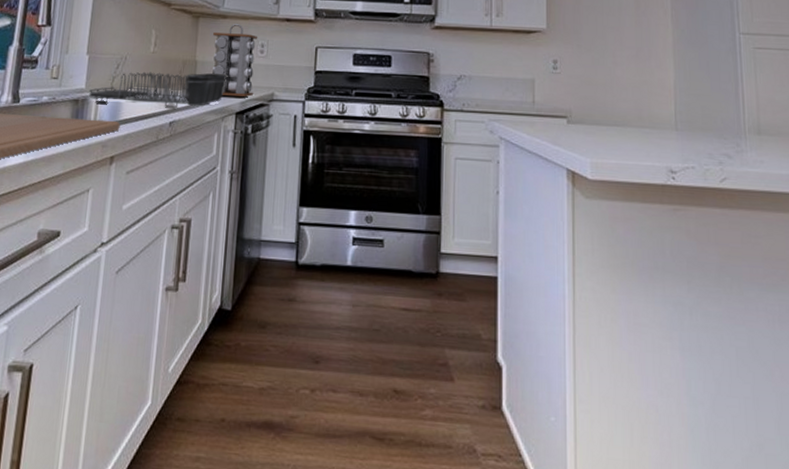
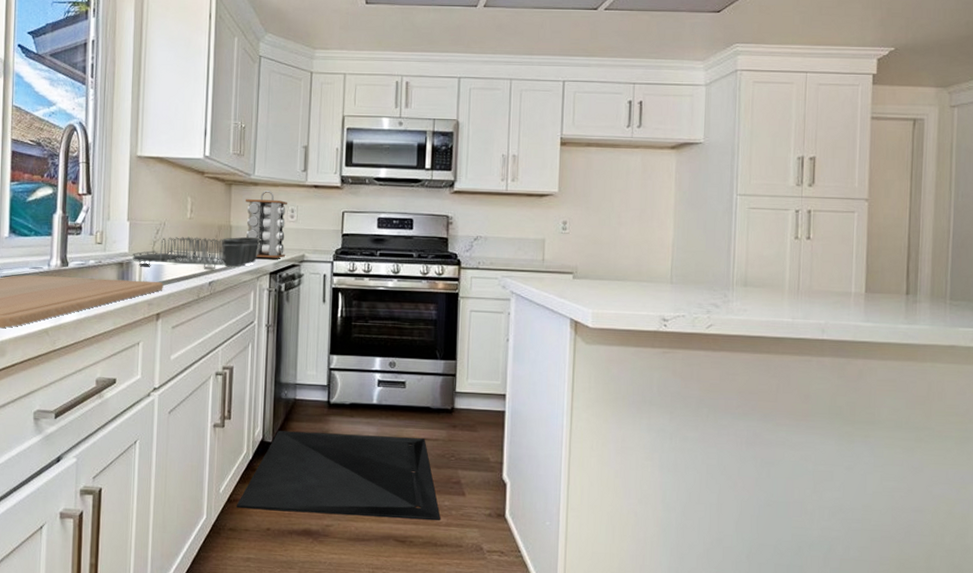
door mat: none [186,296,425,412] -> present [236,430,441,520]

